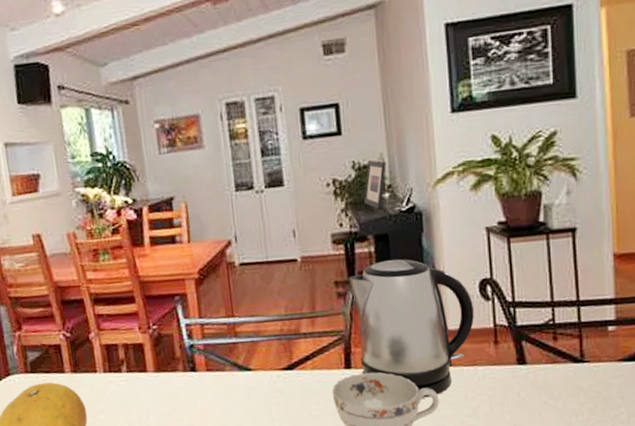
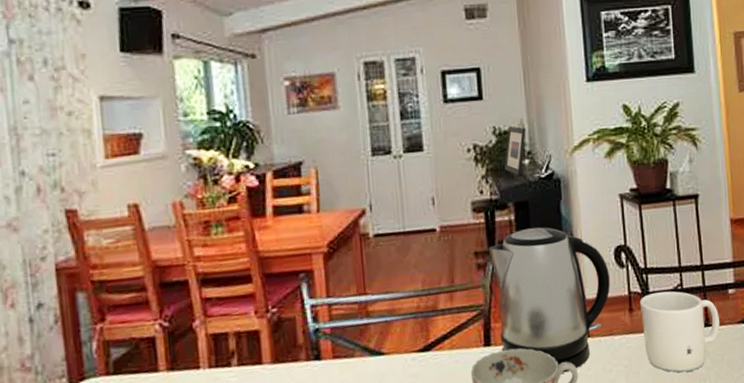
mug: none [505,325,596,406] -> present [639,291,720,373]

